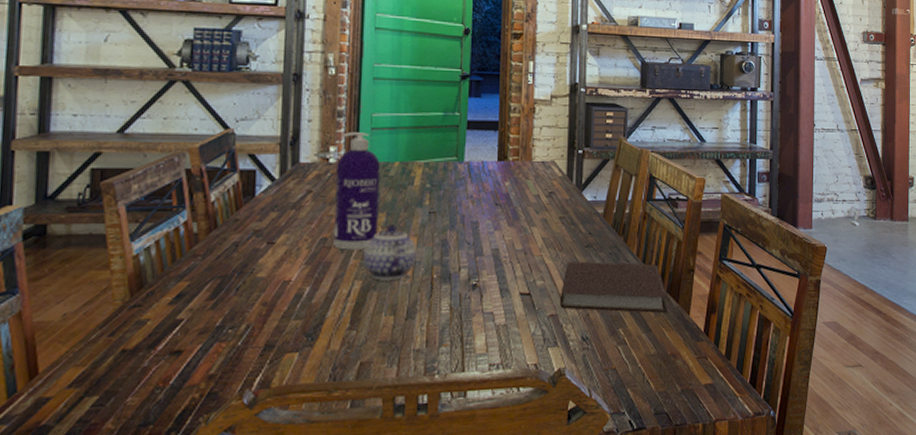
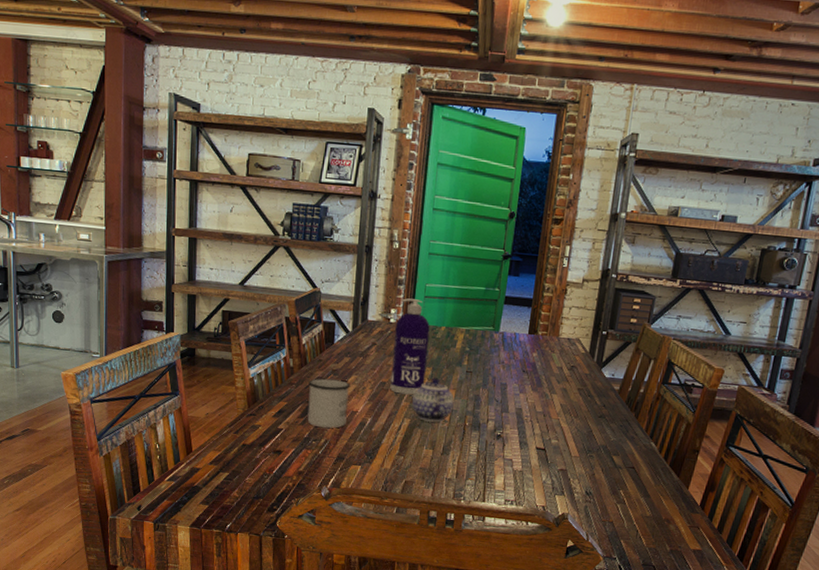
mug: none [220,242,280,310] -> present [307,378,351,429]
notebook: present [560,261,668,314] -> none [570,427,670,485]

